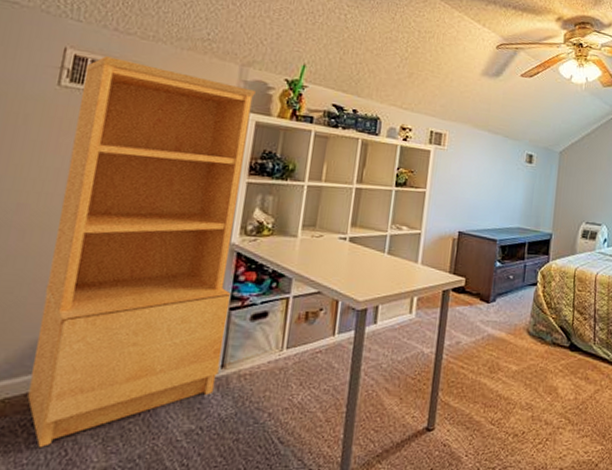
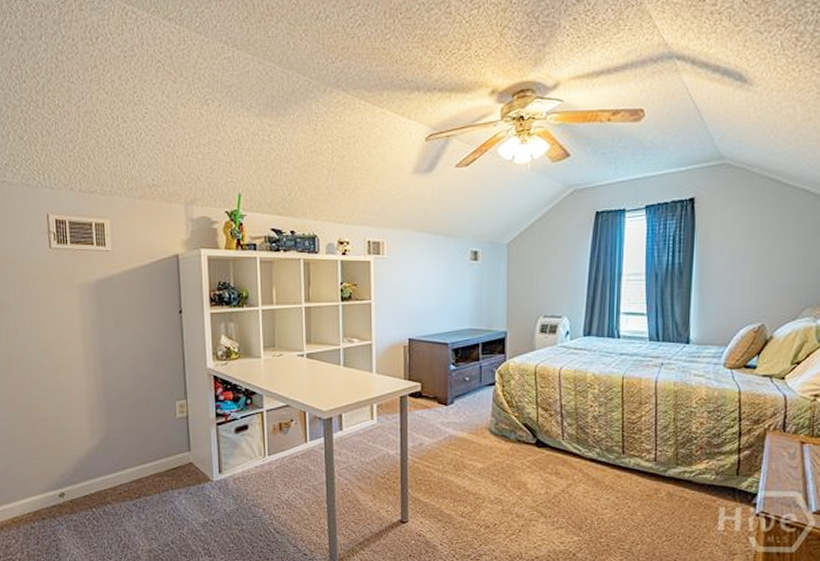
bookcase: present [27,56,256,447] -> none [66,216,218,535]

